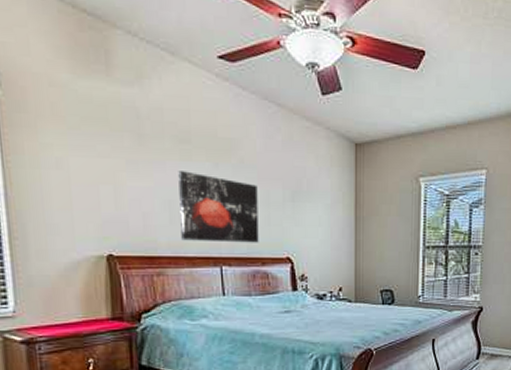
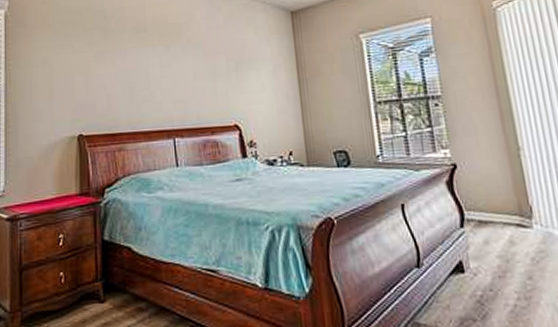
wall art: present [178,171,259,243] -> none [136,55,208,117]

